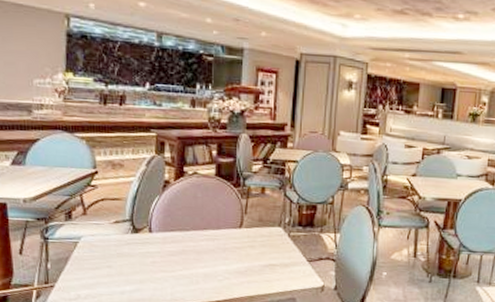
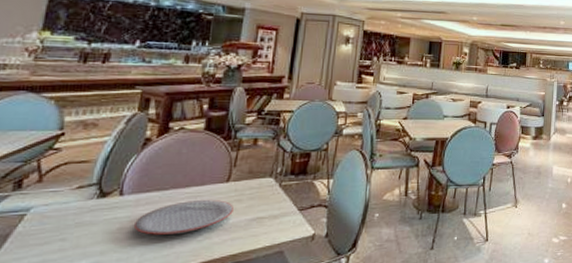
plate: none [163,242,247,272] -> present [133,199,234,235]

